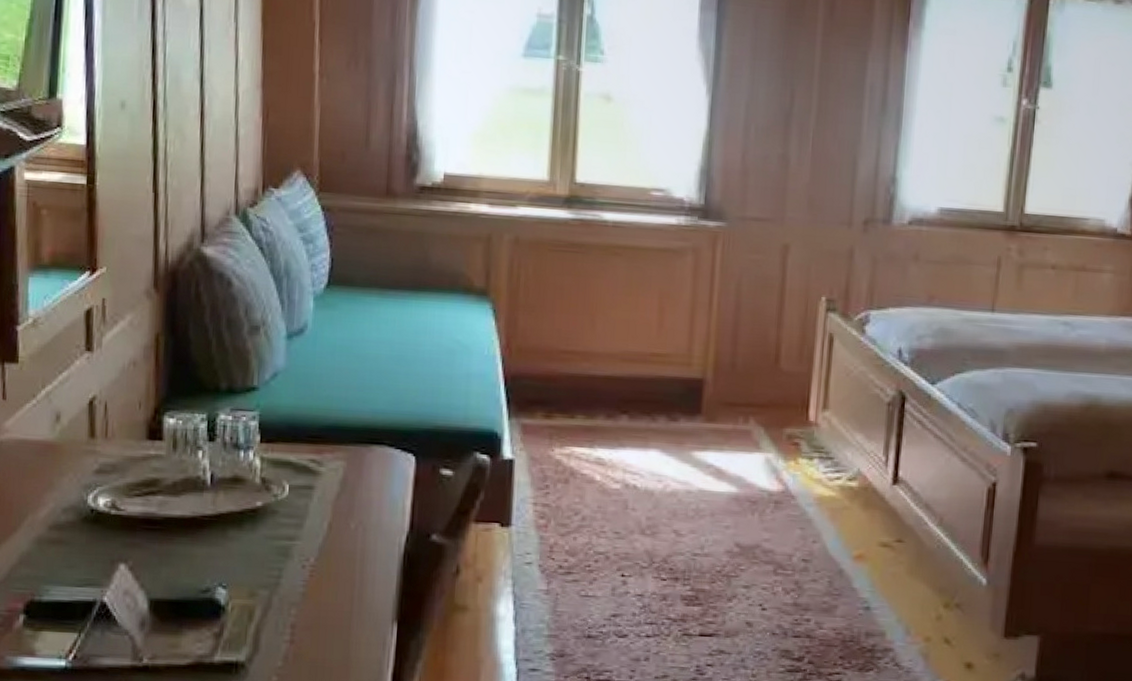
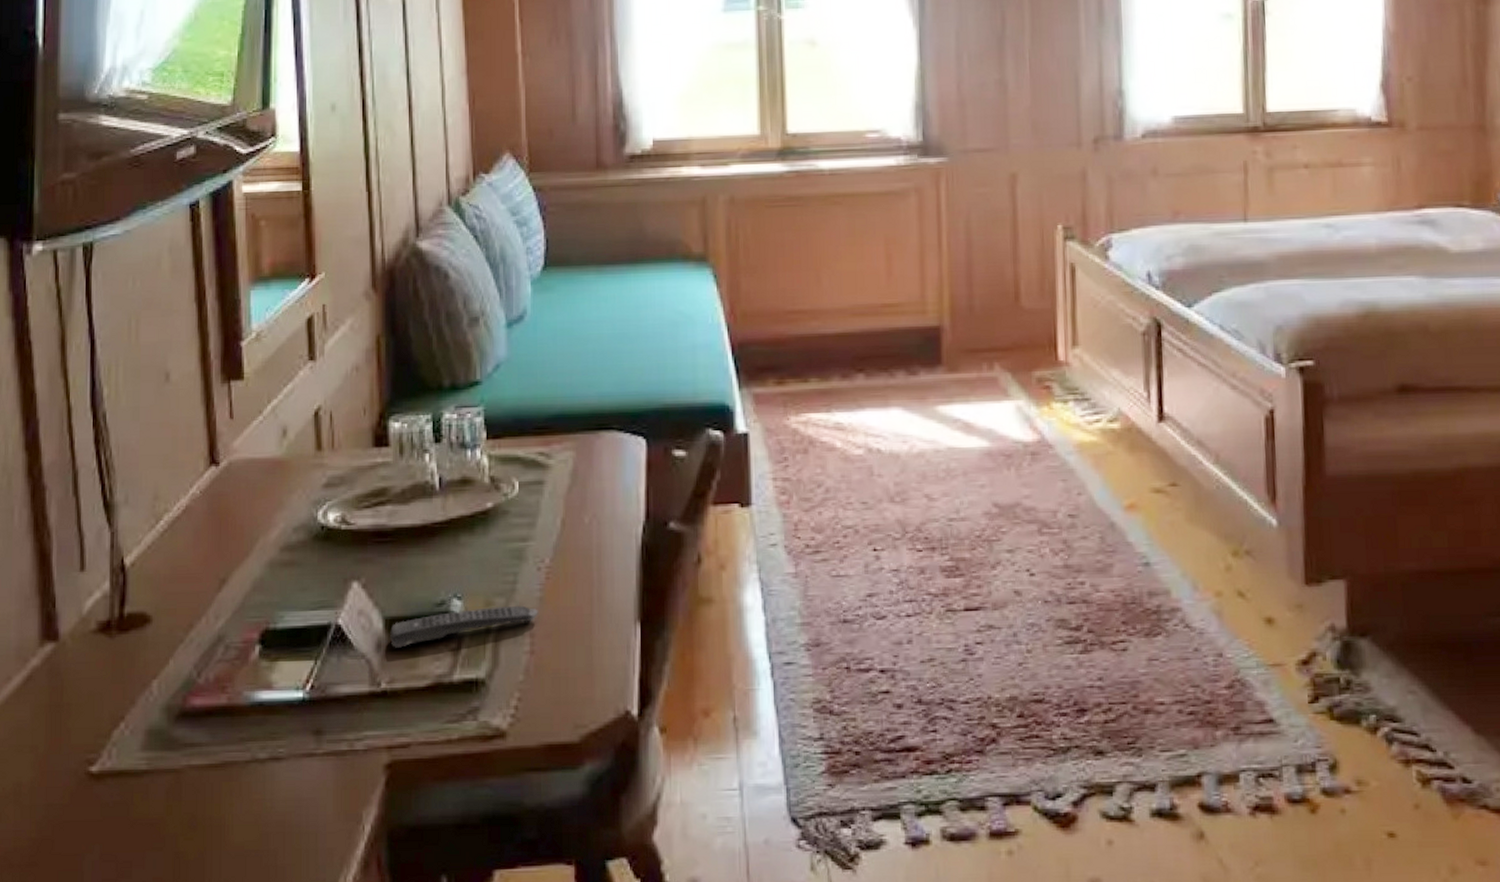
remote control: none [154,598,300,628] -> present [390,605,538,648]

